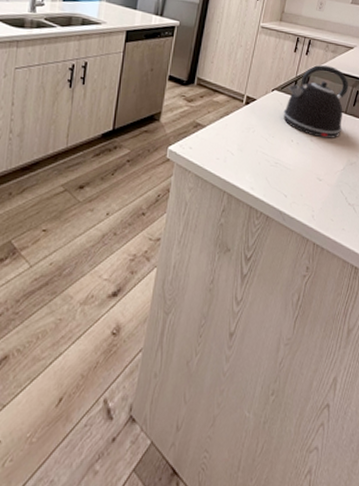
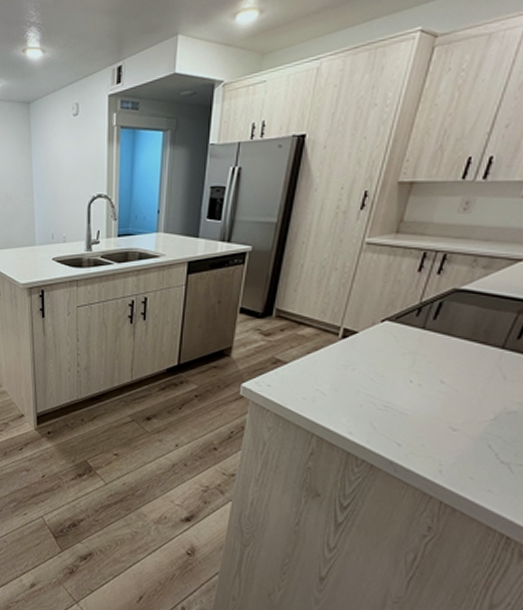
kettle: present [283,65,348,138] -> none [398,287,510,380]

